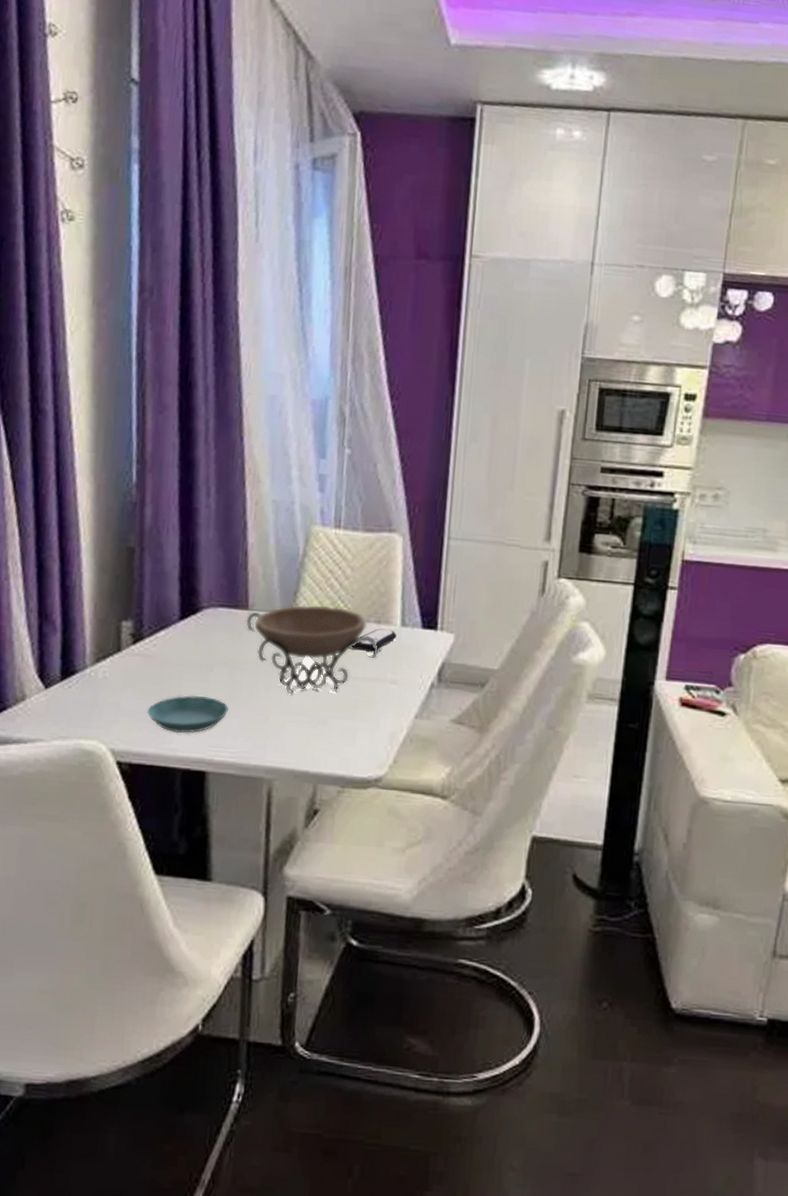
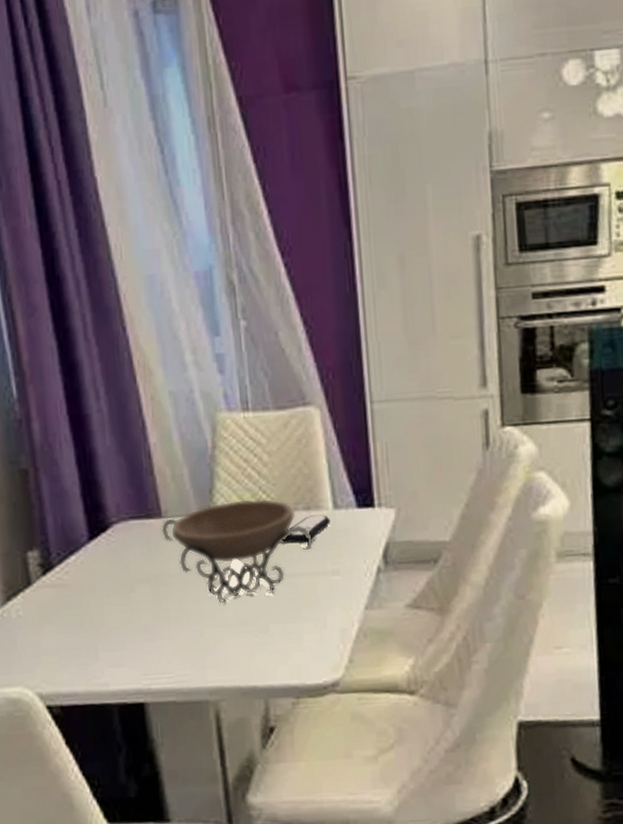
saucer: present [146,695,229,734] -> none [69,620,159,666]

